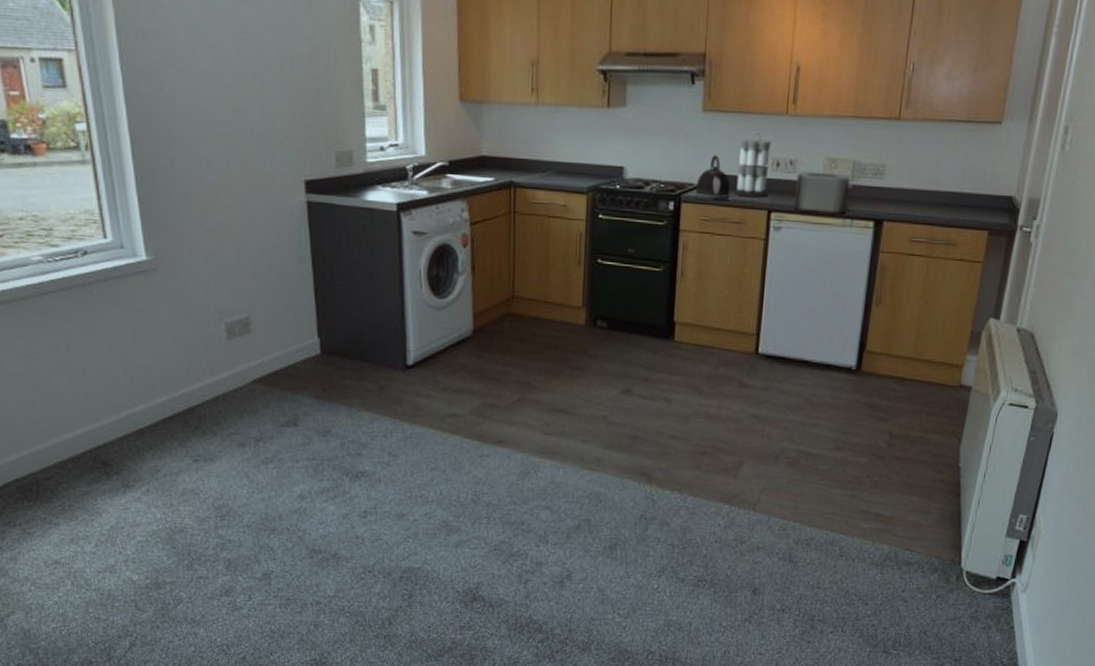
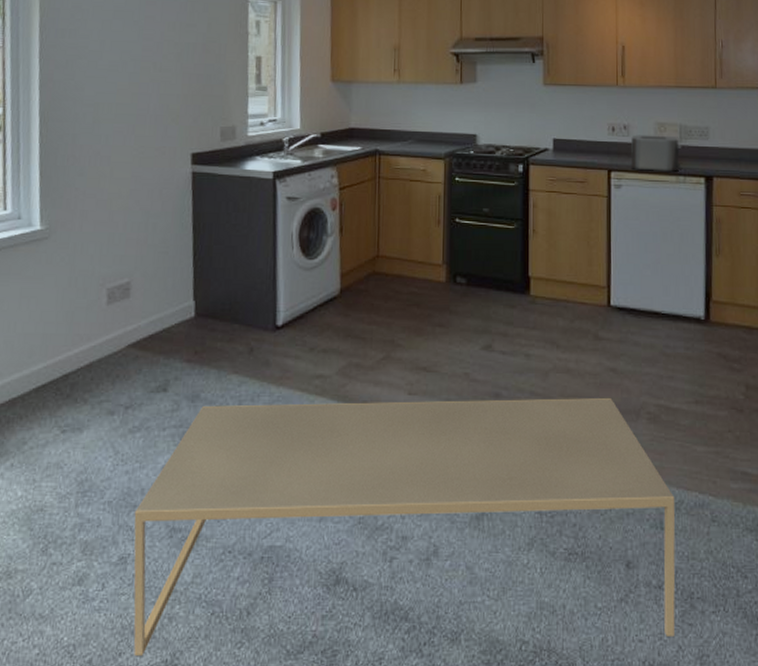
dining table: none [274,440,806,656] -> present [133,398,675,657]
kettle: present [694,155,731,201] -> none [541,122,573,163]
spice rack: present [734,132,771,197] -> none [577,101,606,158]

